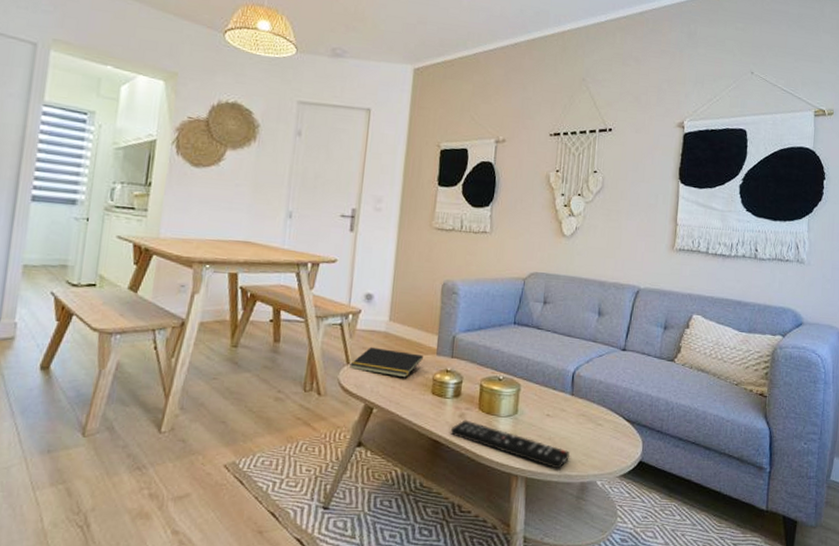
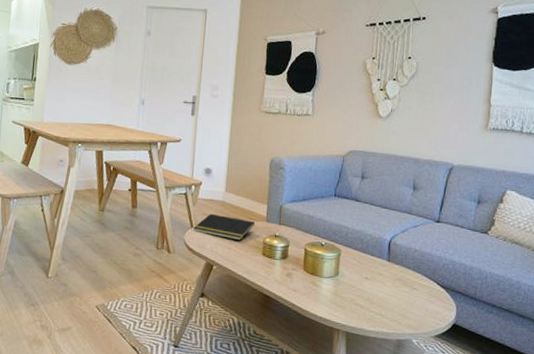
remote control: present [450,419,570,469] -> none [278,278,387,327]

